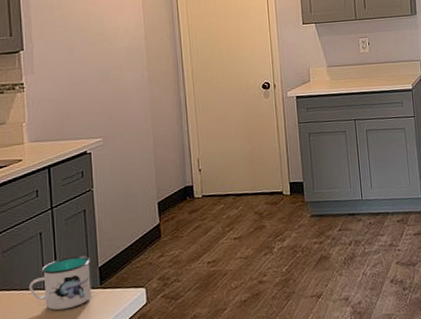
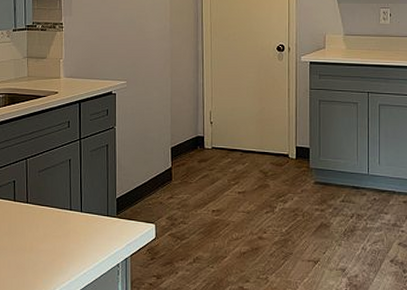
mug: present [29,256,92,311] -> none [58,185,111,231]

